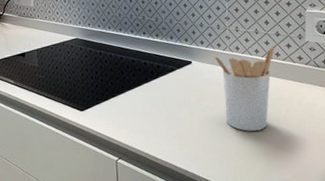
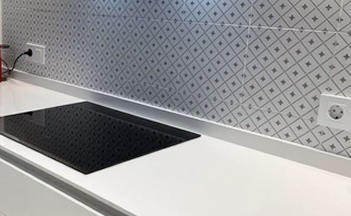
utensil holder: present [214,46,275,131] -> none [223,126,285,208]

